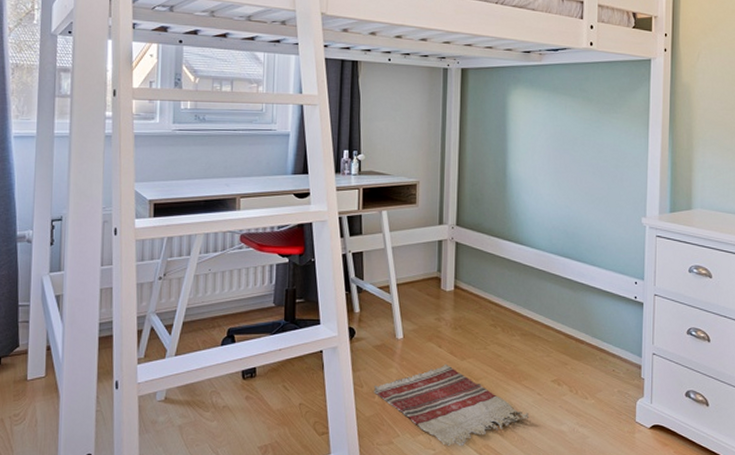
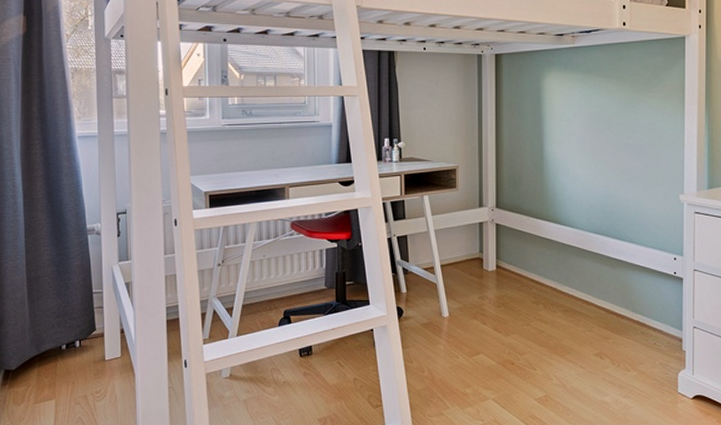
rug: present [374,364,530,447] -> none [423,340,574,418]

